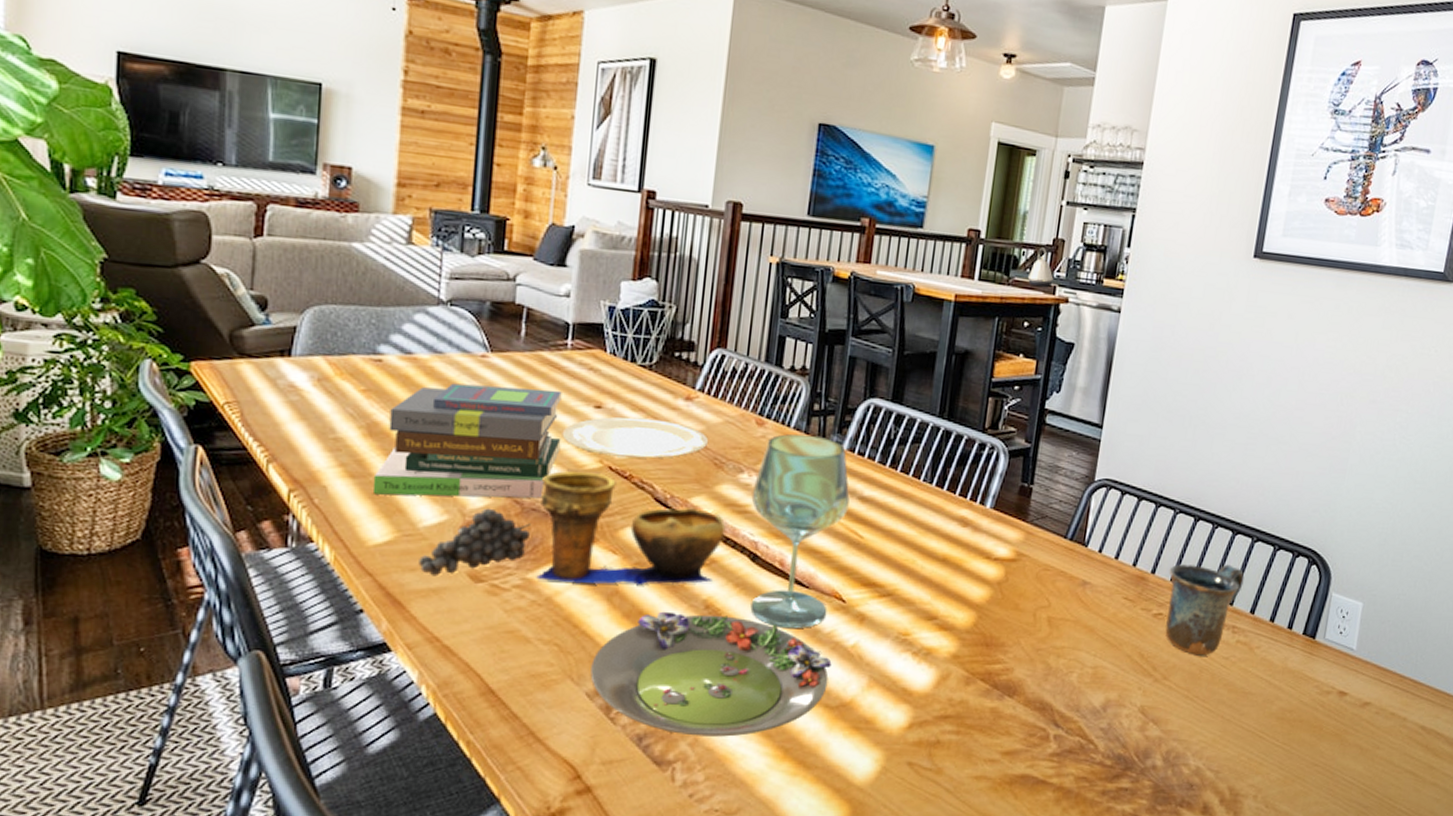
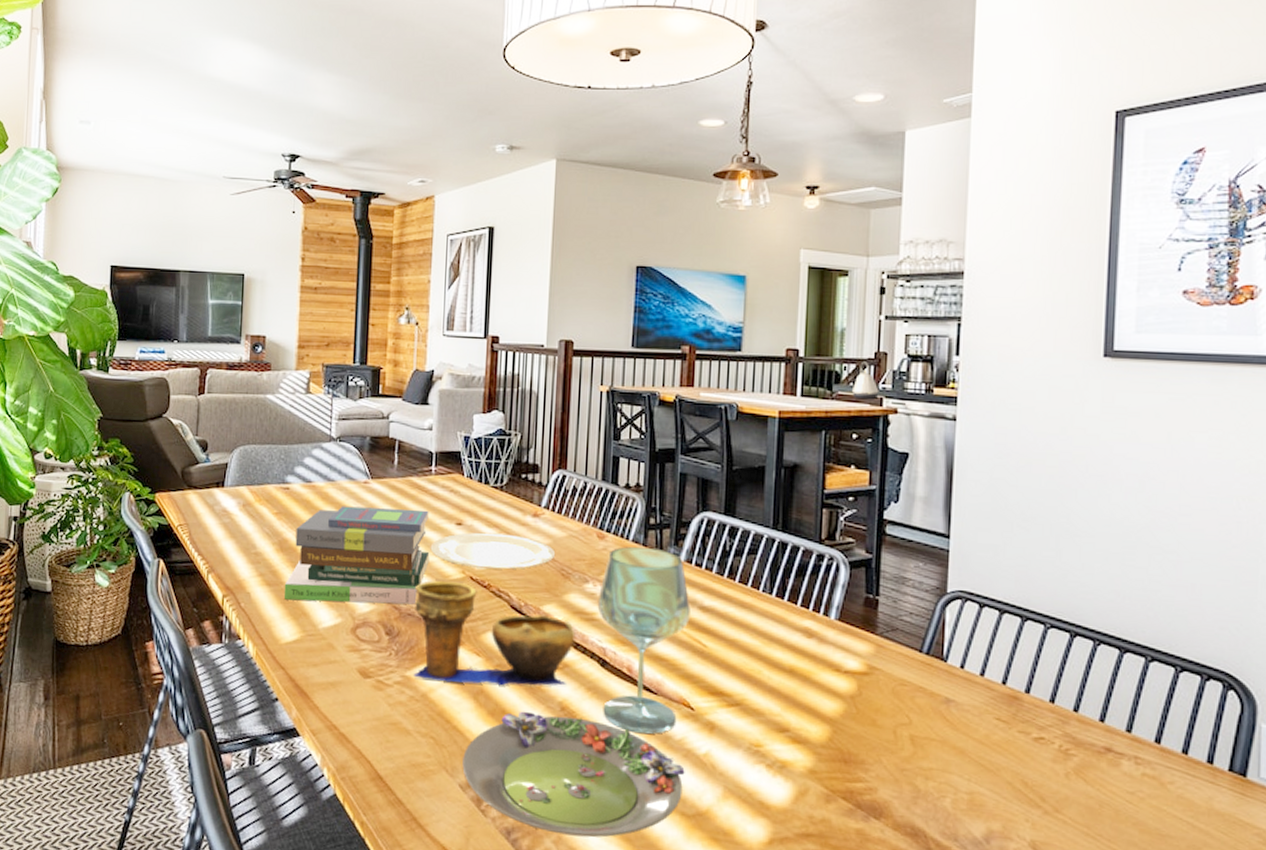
fruit: present [418,508,532,577] -> none [319,612,408,672]
mug: present [1165,564,1245,656] -> none [1046,684,1142,789]

